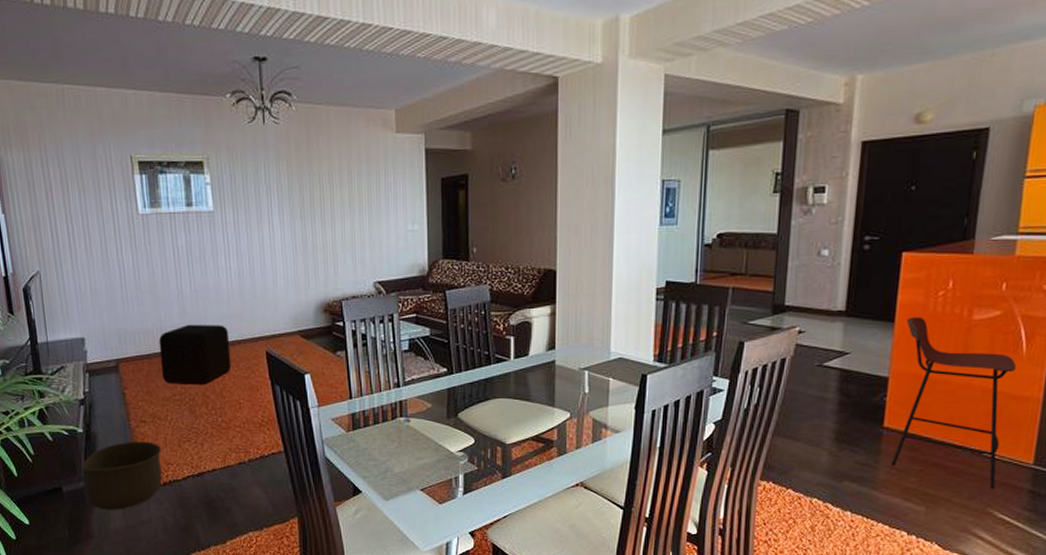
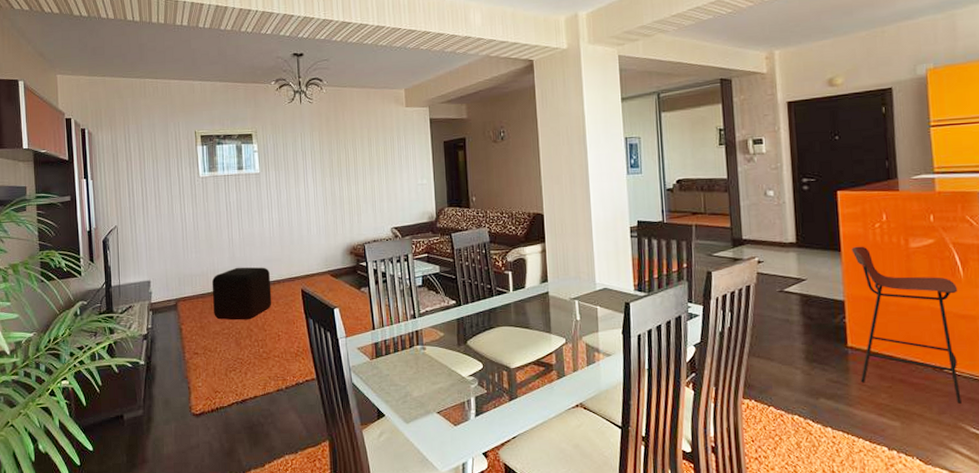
basket: present [81,441,163,510] -> none [141,371,211,436]

